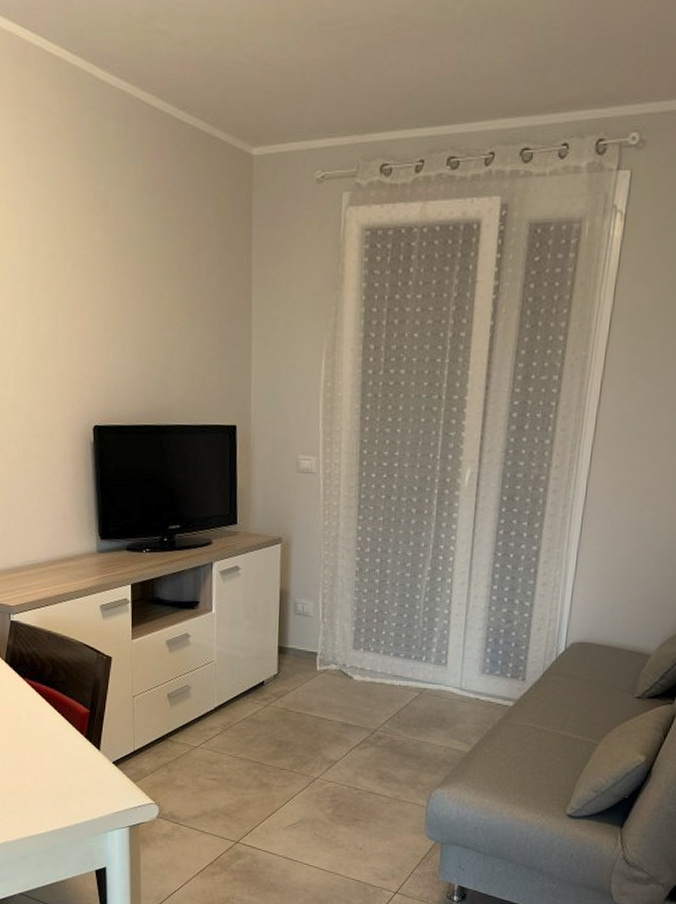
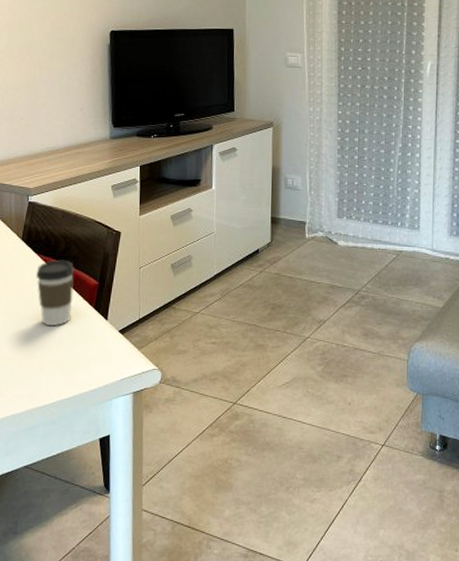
coffee cup: none [23,684,64,755] -> present [36,259,75,327]

